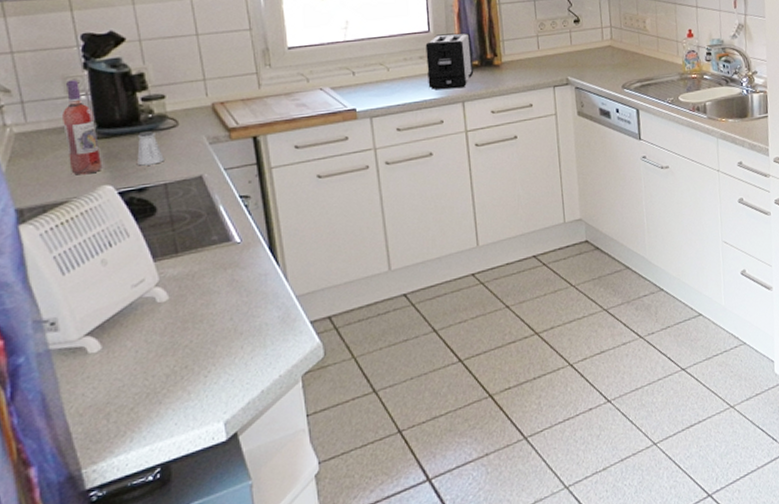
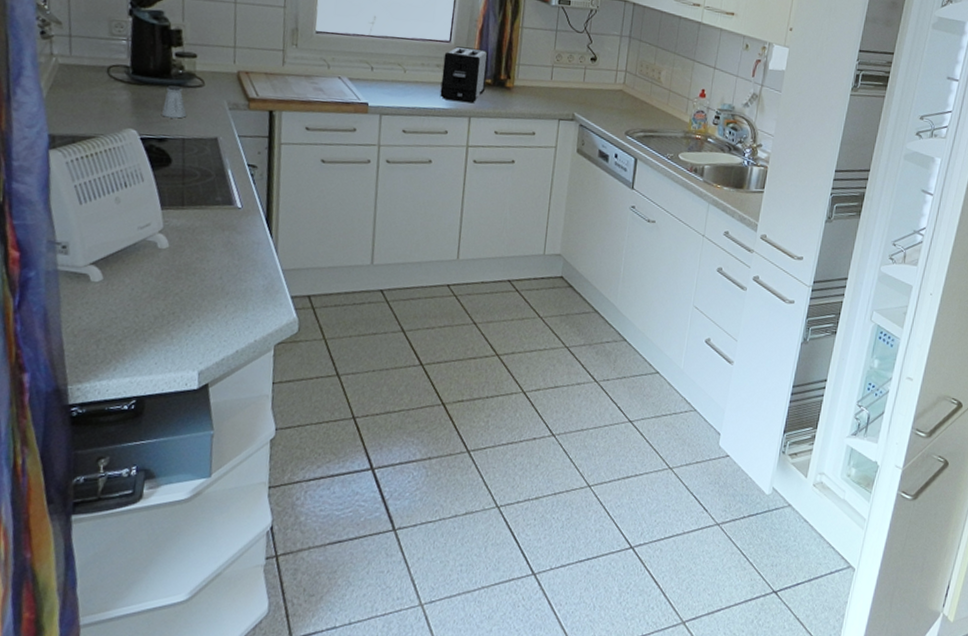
wine bottle: present [63,80,103,176] -> none [102,23,131,116]

